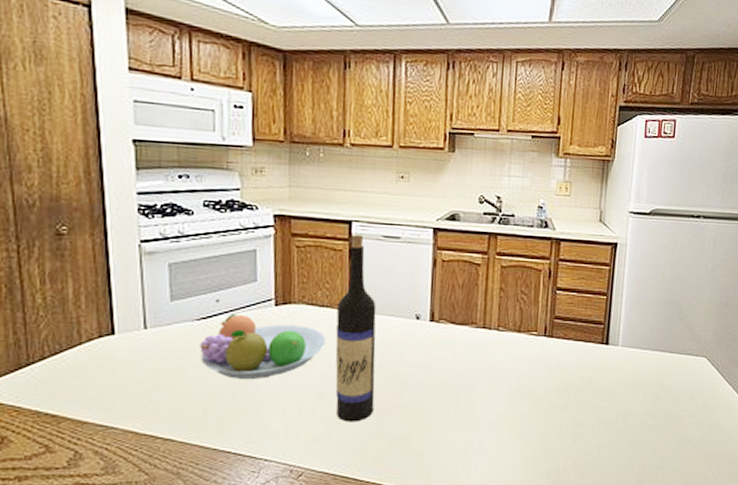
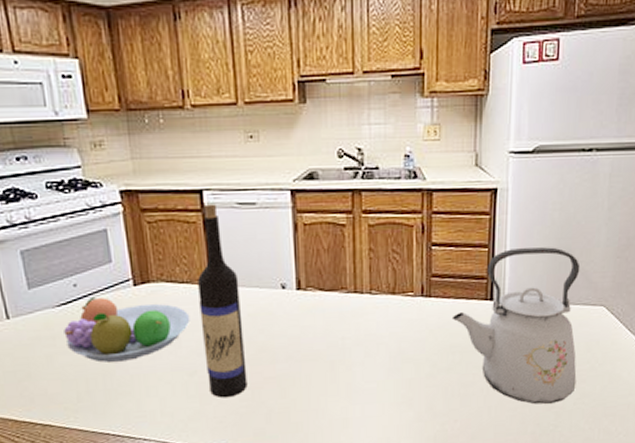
kettle: none [570,299,687,447] -> present [451,247,581,405]

